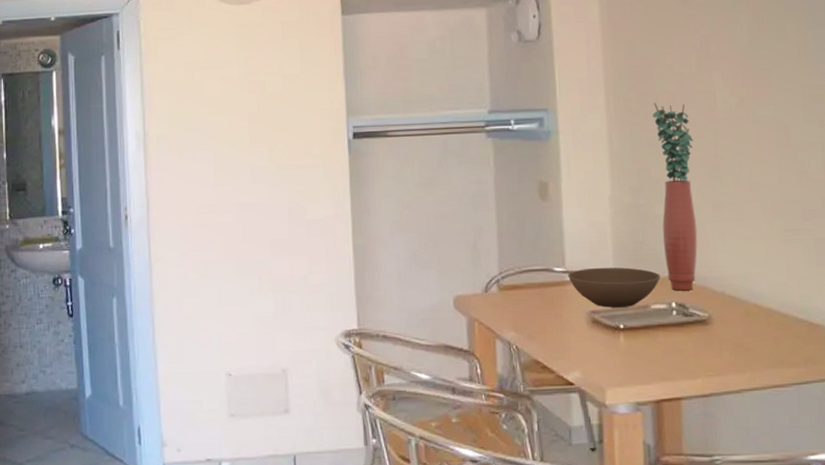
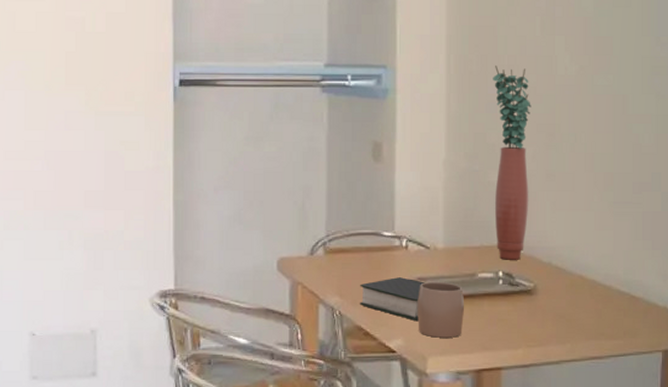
book: none [535,311,598,354] -> present [360,277,425,322]
bowl: present [567,267,661,308] -> none [396,233,489,275]
mug: none [592,315,640,369] -> present [418,282,465,338]

